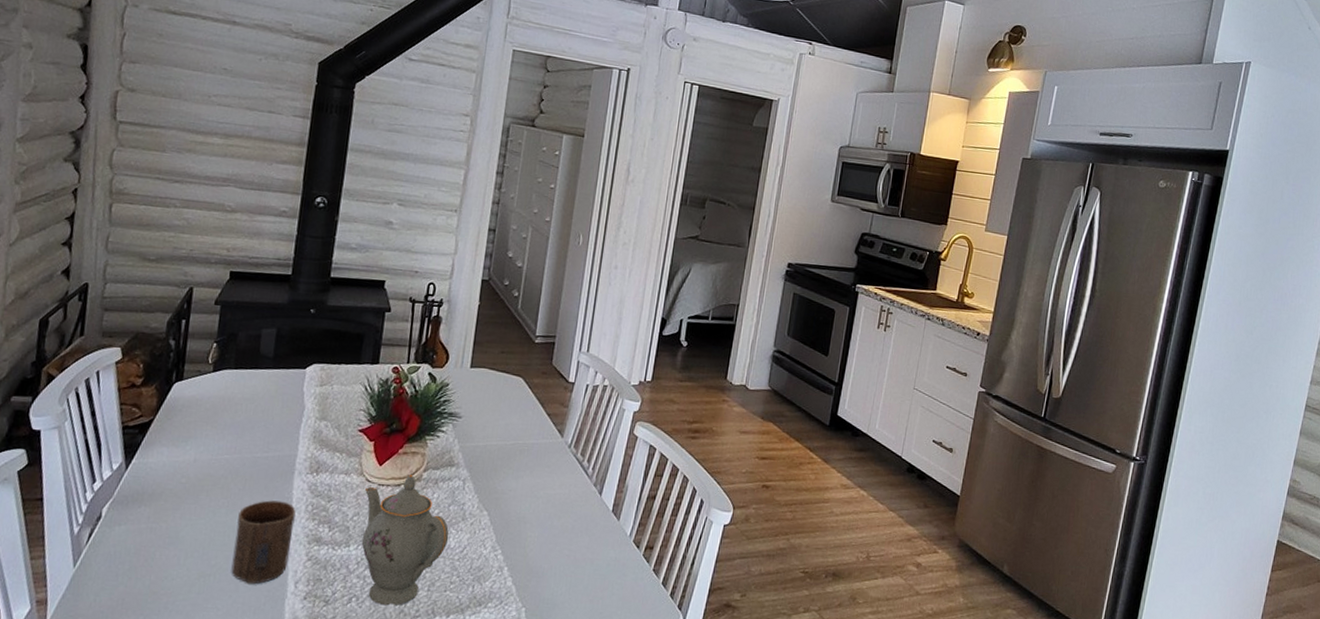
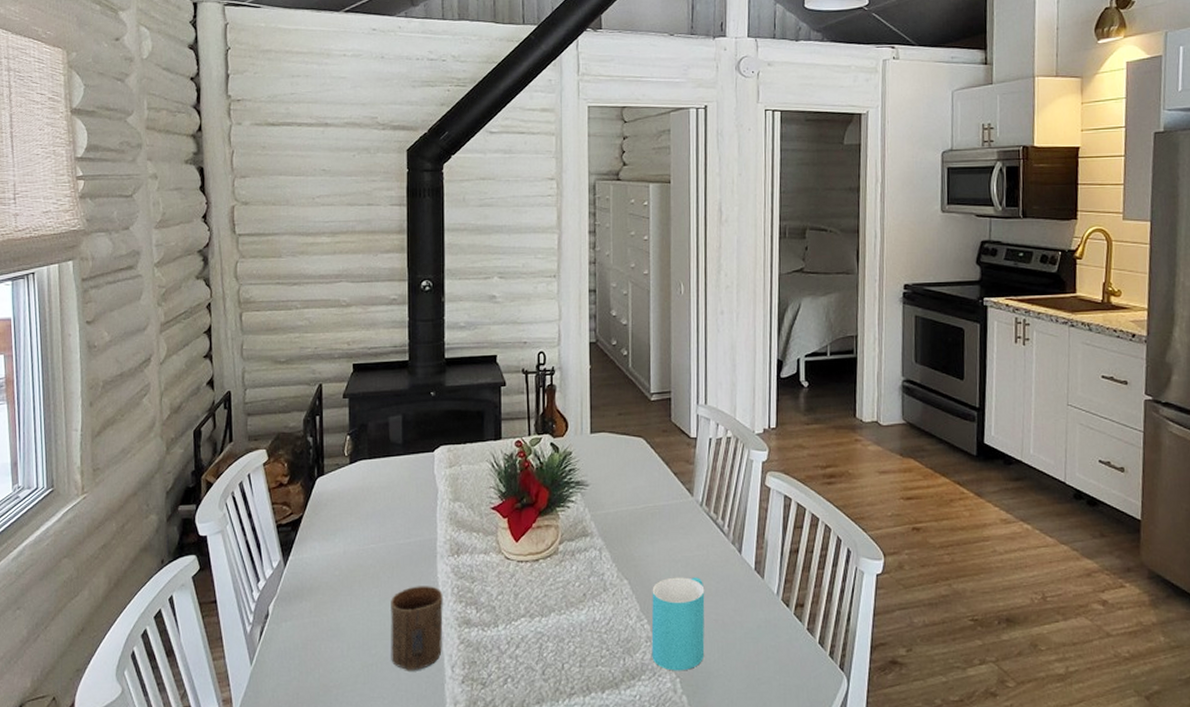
teapot: present [361,475,450,606] -> none [506,549,593,685]
cup: none [501,512,562,601] -> present [651,577,705,671]

